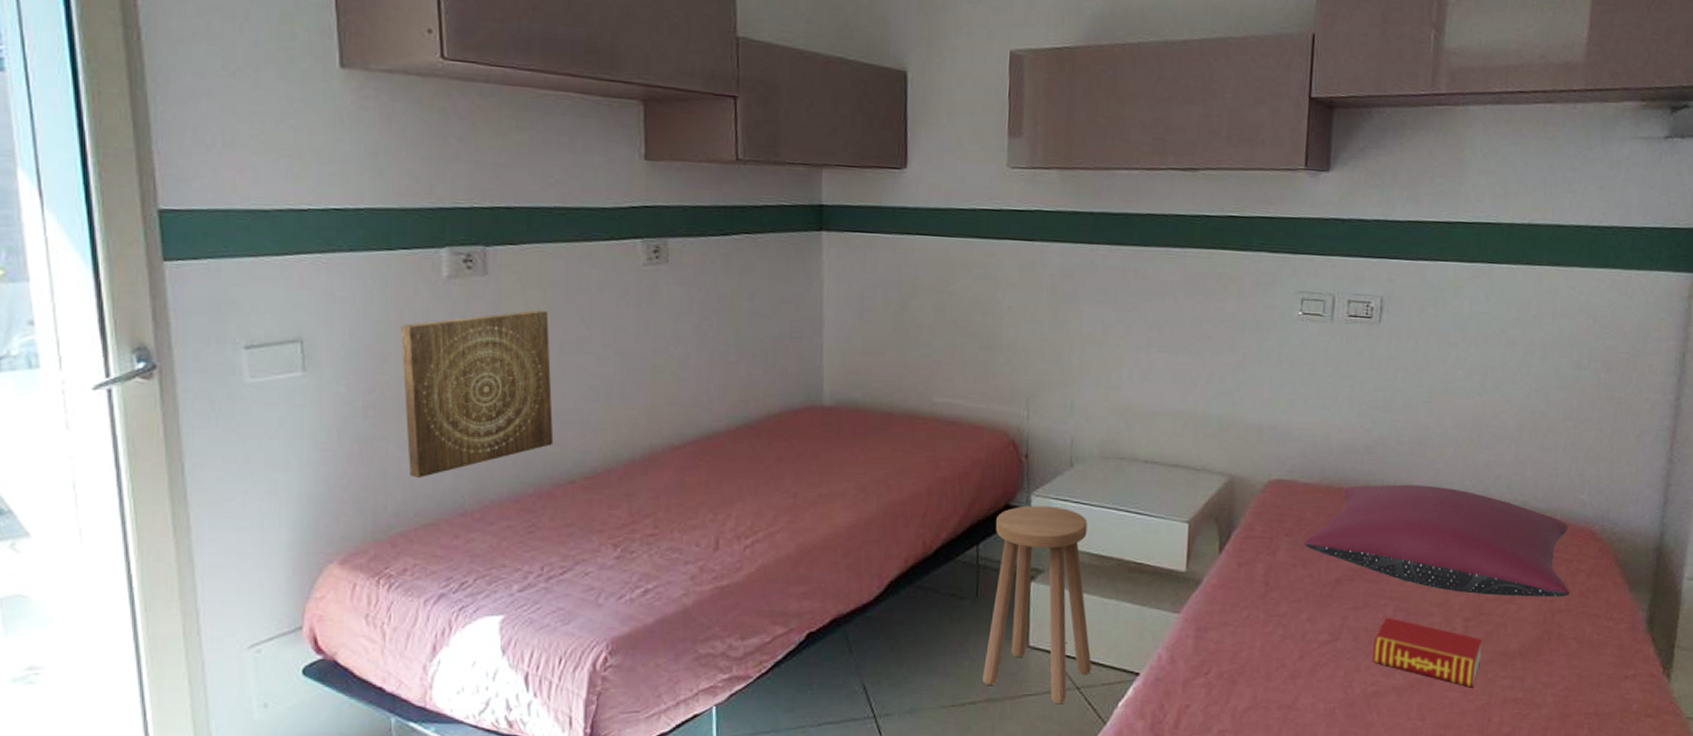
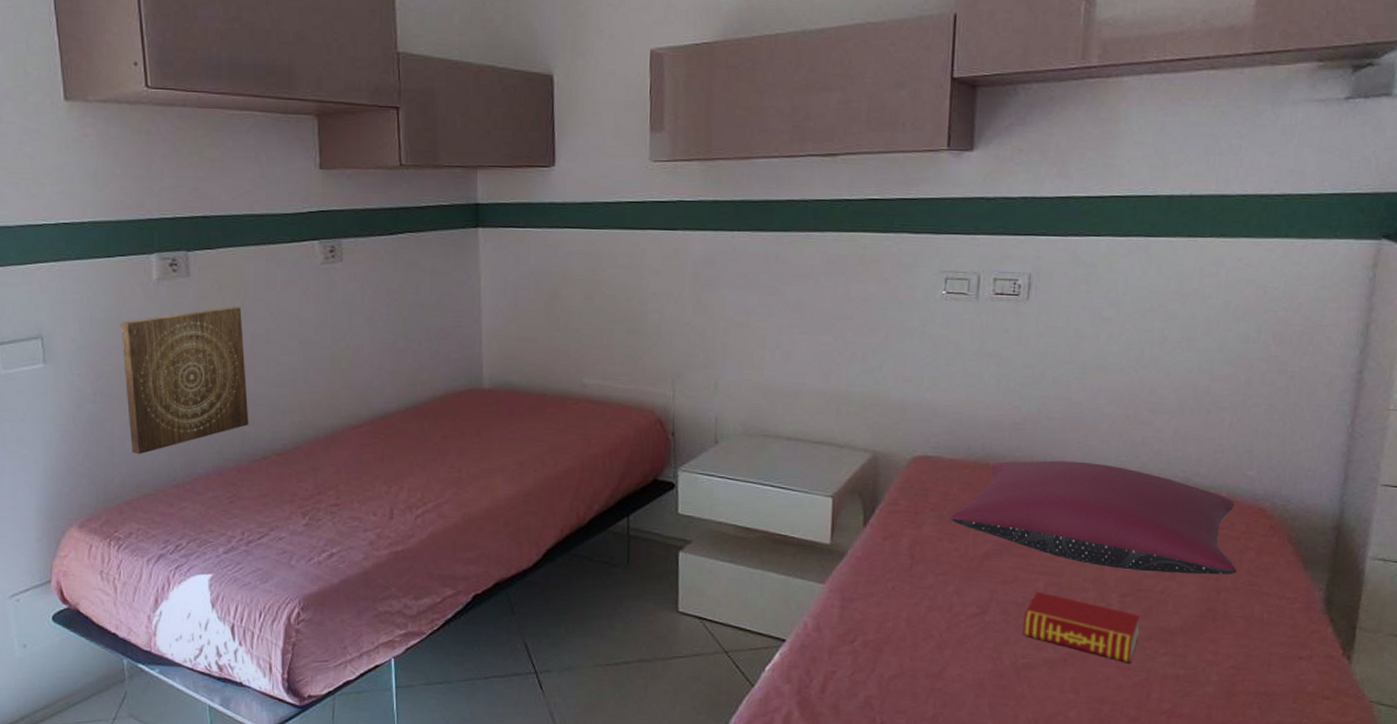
stool: present [983,505,1092,705] -> none [635,480,739,667]

